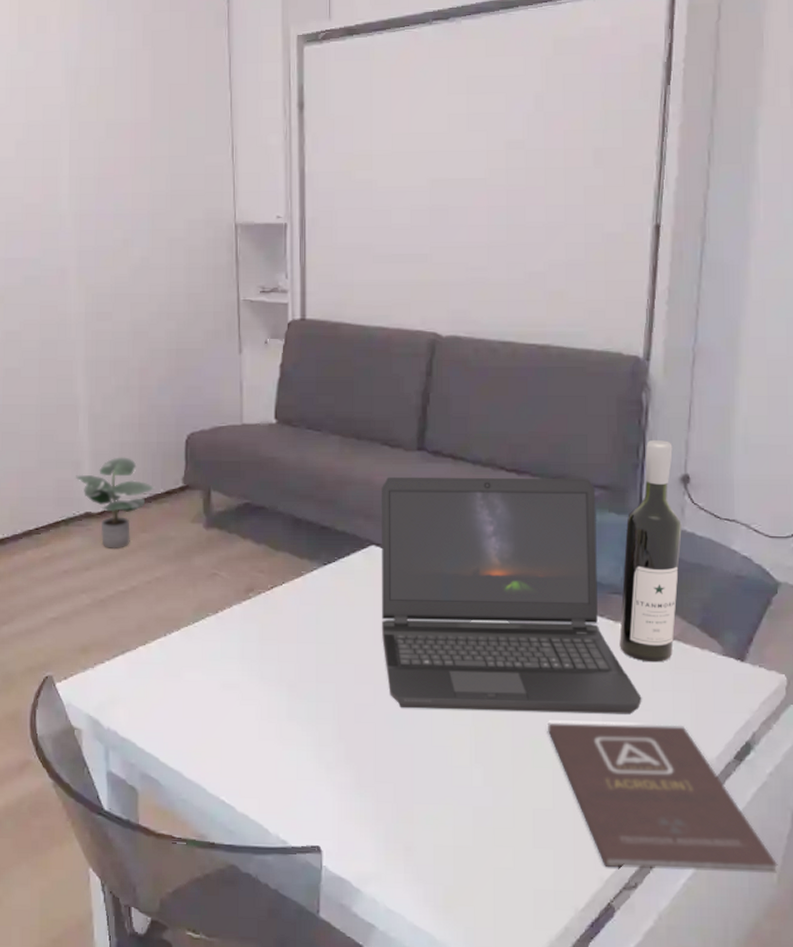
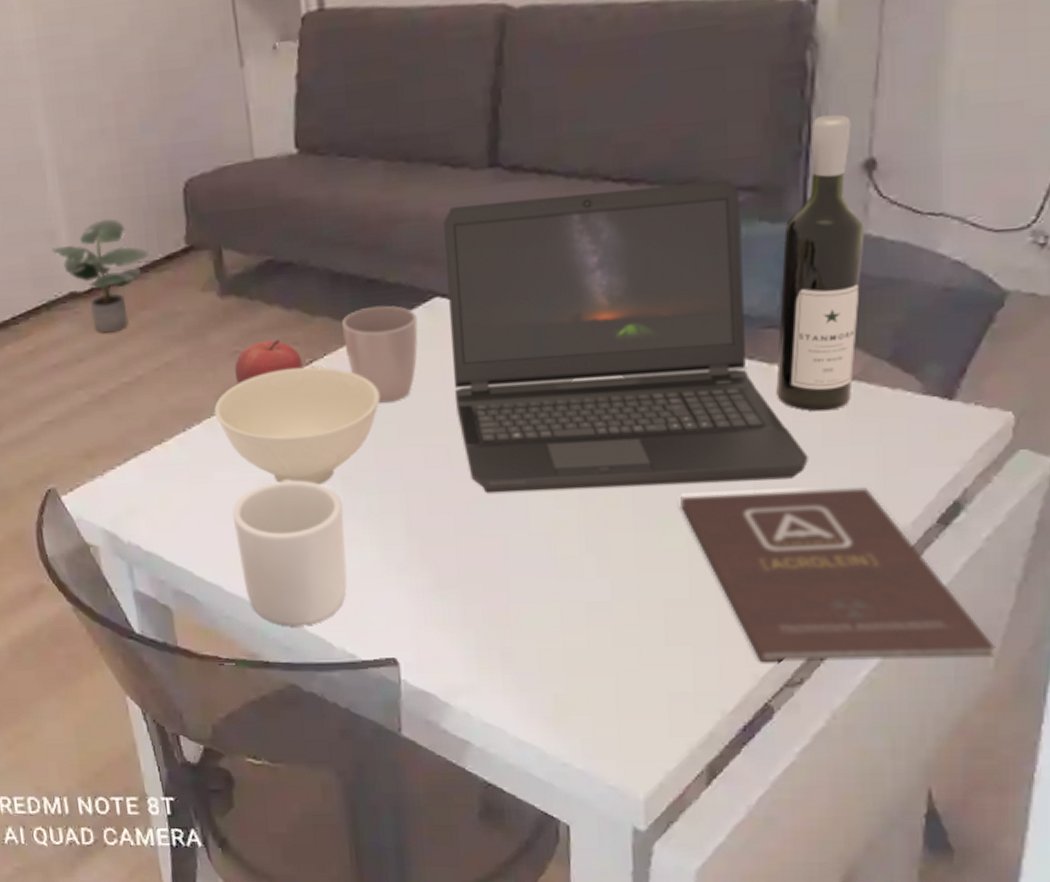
bowl: none [191,591,324,690] -> present [214,366,381,485]
mug: none [197,684,287,812] -> present [232,479,347,626]
fruit: none [211,566,266,601] -> present [234,338,304,385]
cup: none [298,548,358,626] -> present [342,305,419,403]

